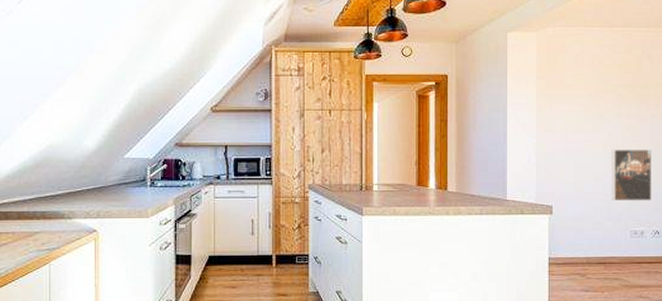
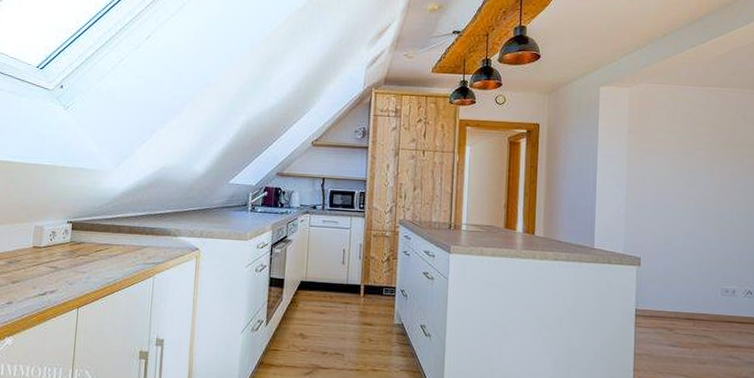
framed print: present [611,149,652,201] -> none [701,205,746,260]

